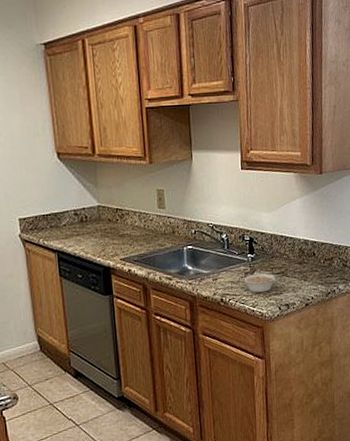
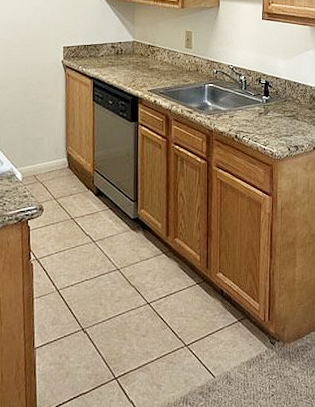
legume: present [243,273,282,293] -> none [257,115,293,133]

